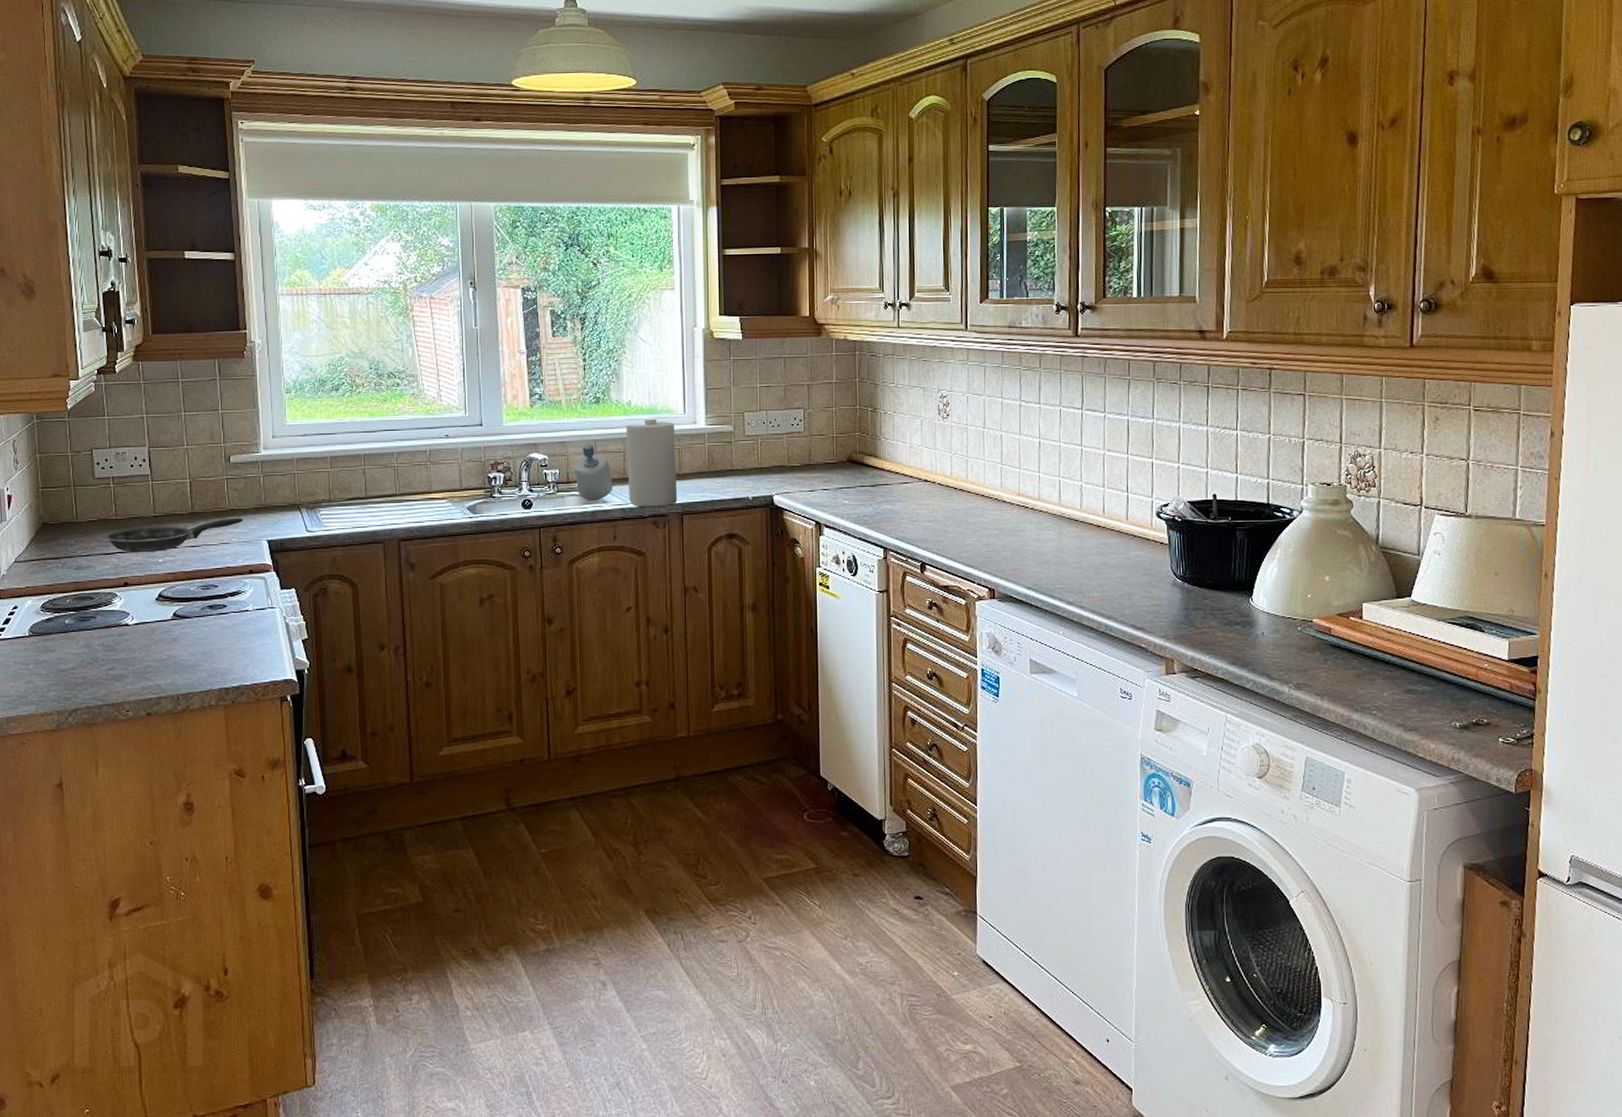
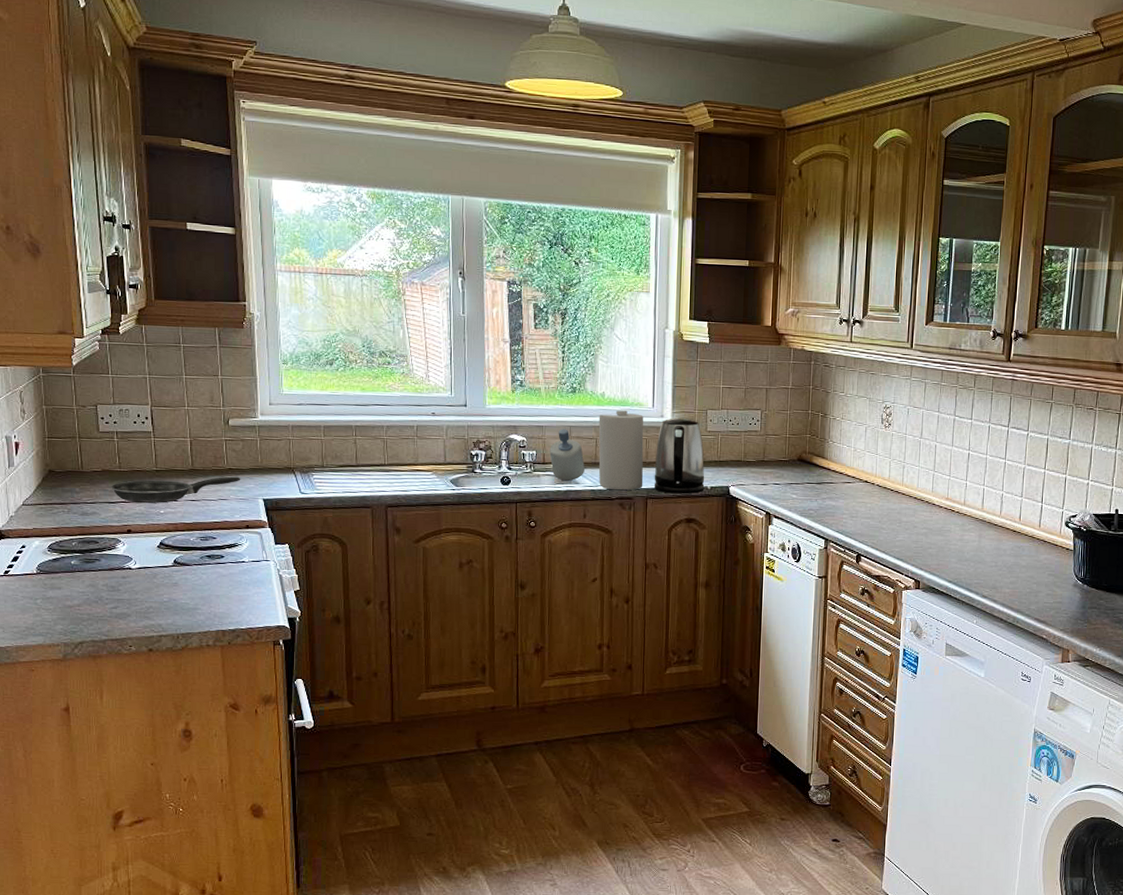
kettle: none [689,423,746,508] -> present [653,418,705,494]

